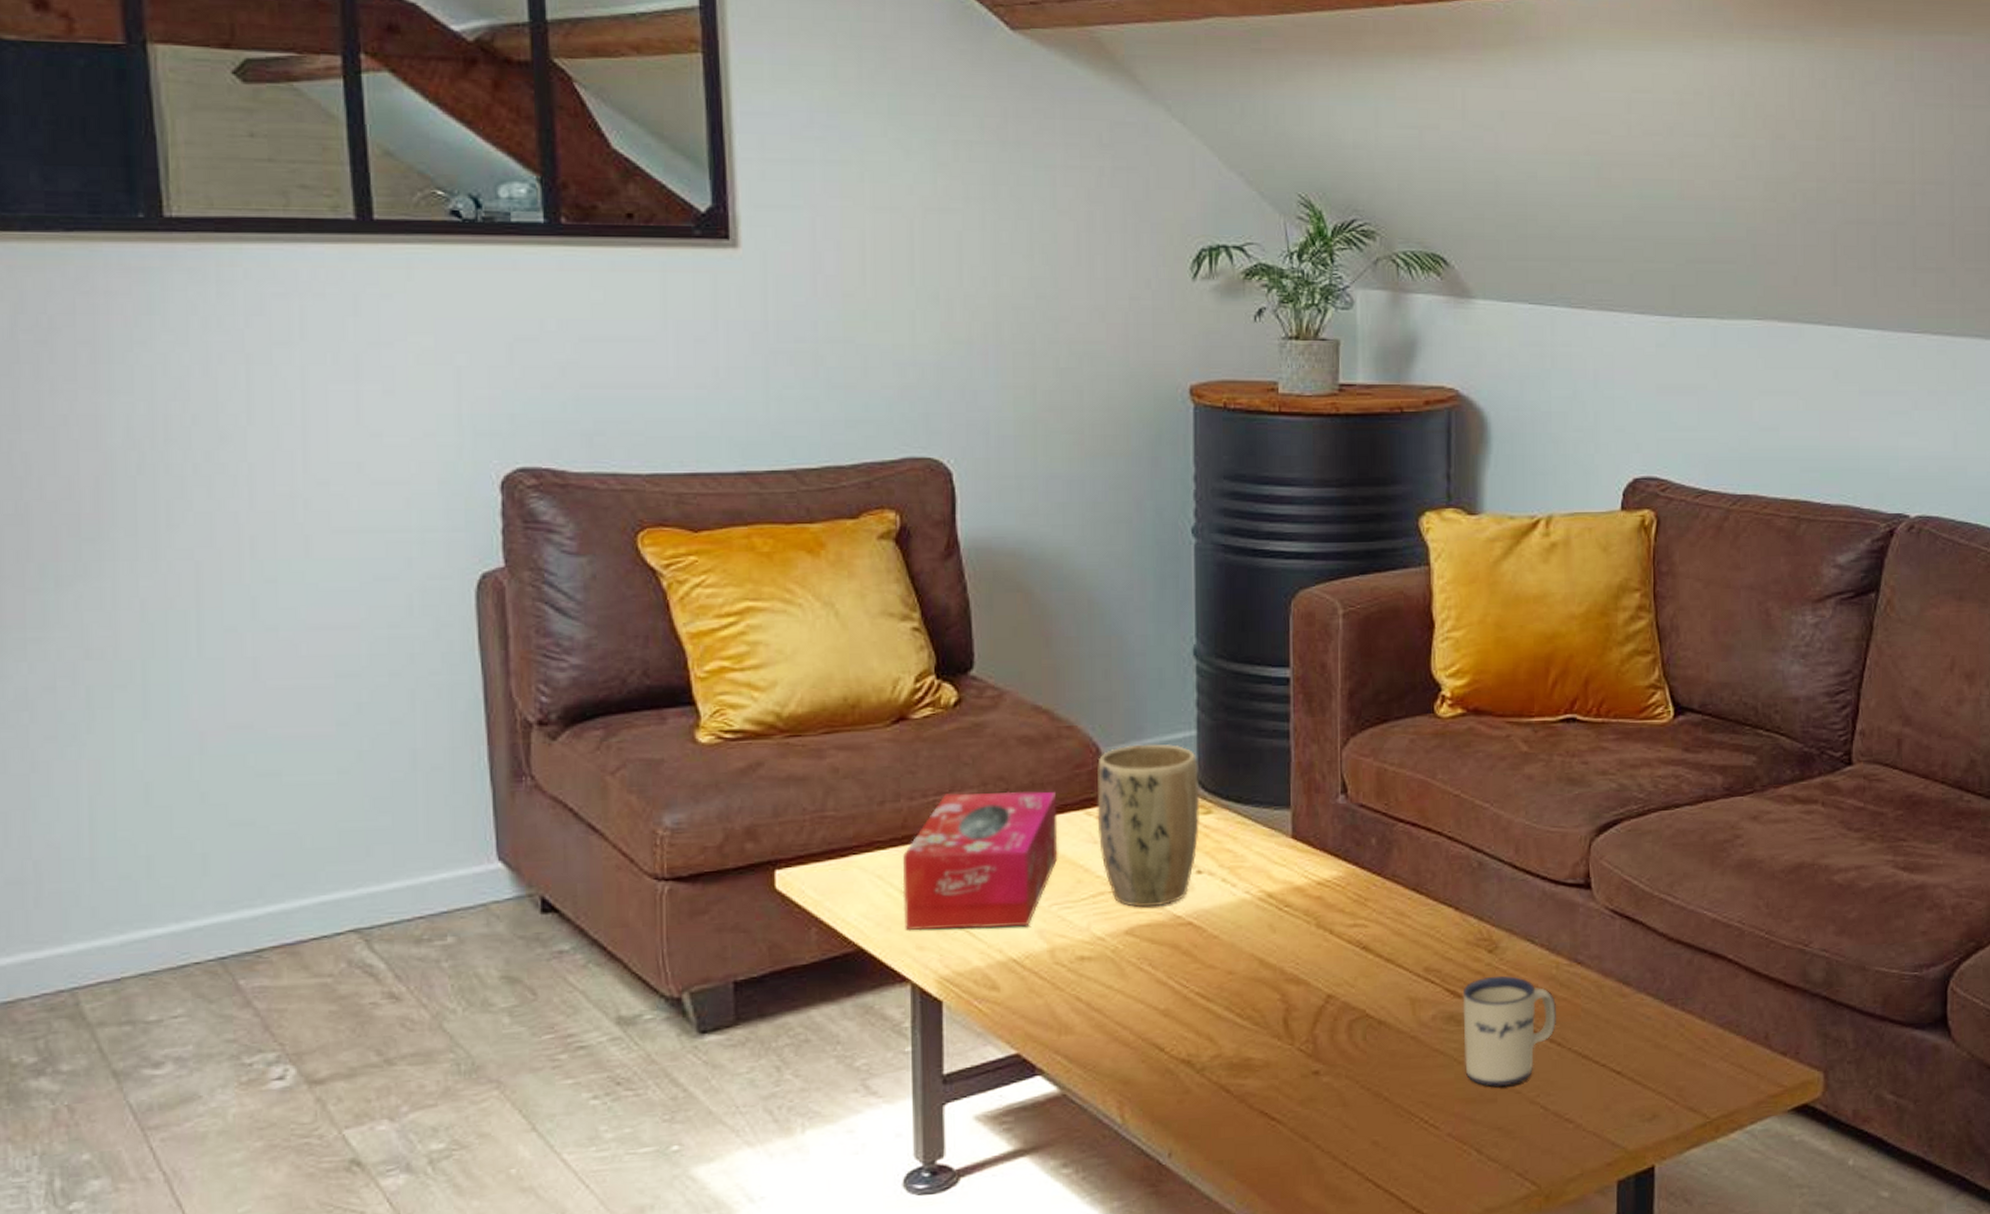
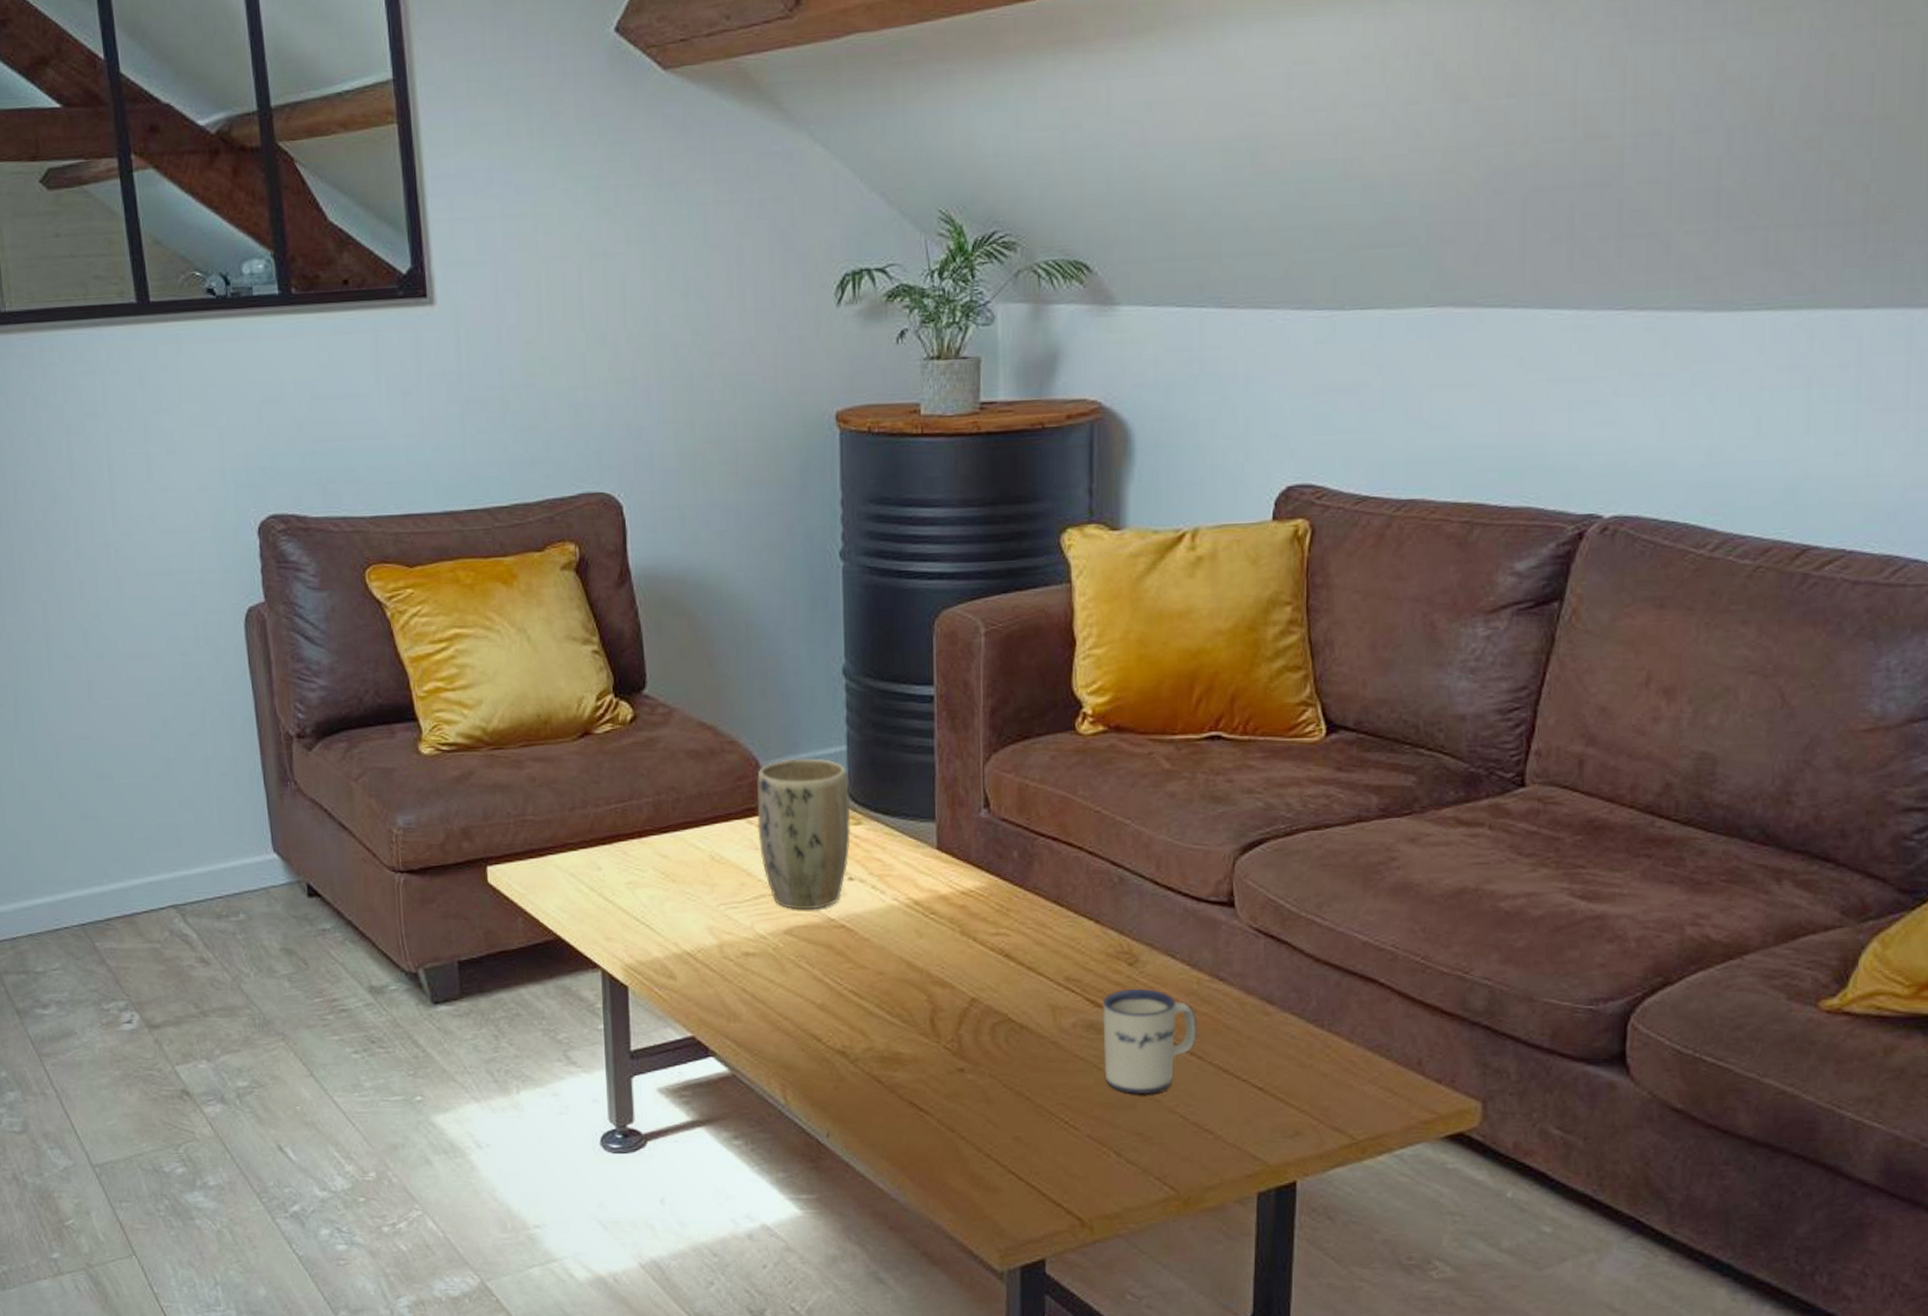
tissue box: present [902,791,1058,931] -> none [591,800,724,924]

